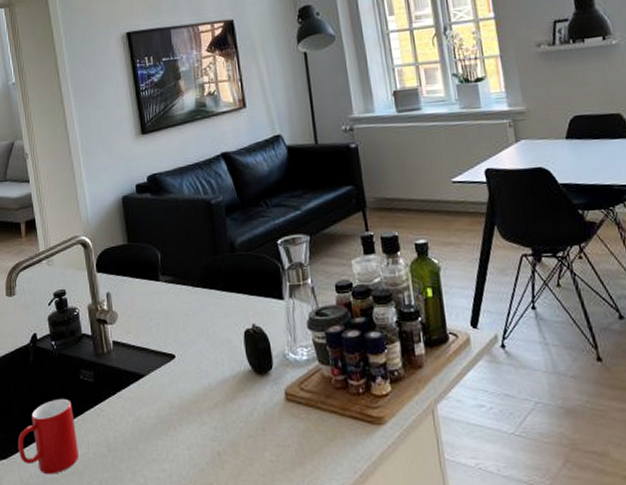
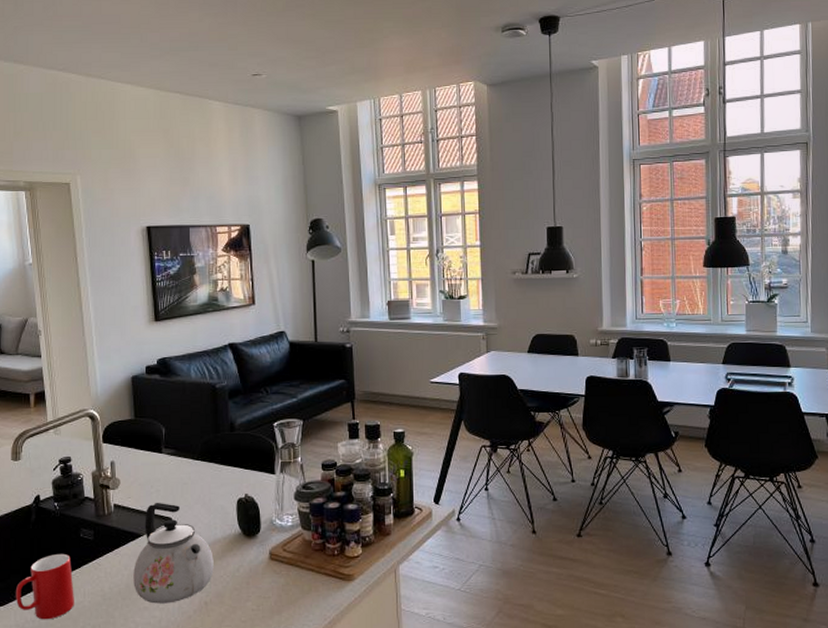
kettle: none [138,337,225,455] -> present [133,502,214,604]

